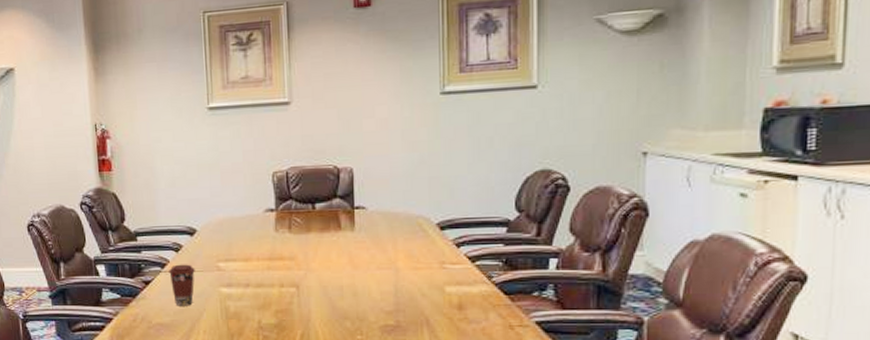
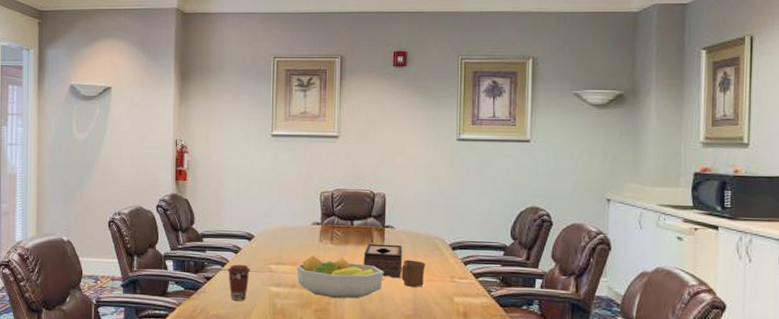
fruit bowl: none [249,247,356,296] -> present [296,255,384,299]
tissue box: none [330,228,379,268] -> present [363,243,403,278]
mug: none [377,245,407,278] -> present [401,259,425,287]

